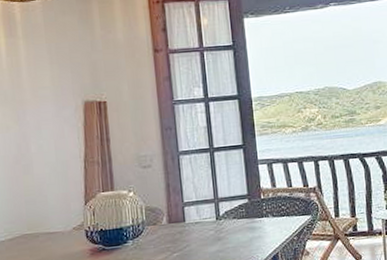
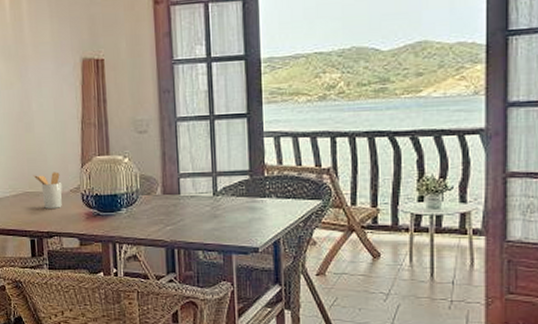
utensil holder: none [32,211,65,249] -> present [33,172,62,209]

